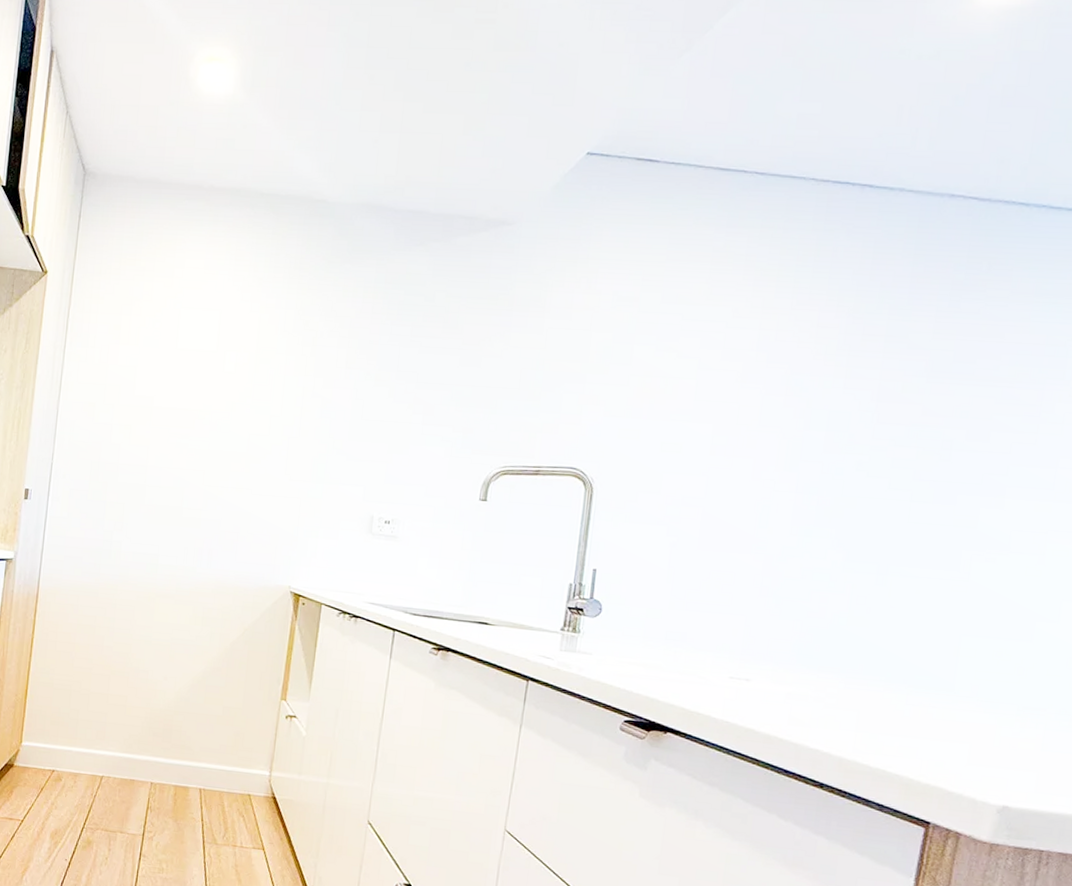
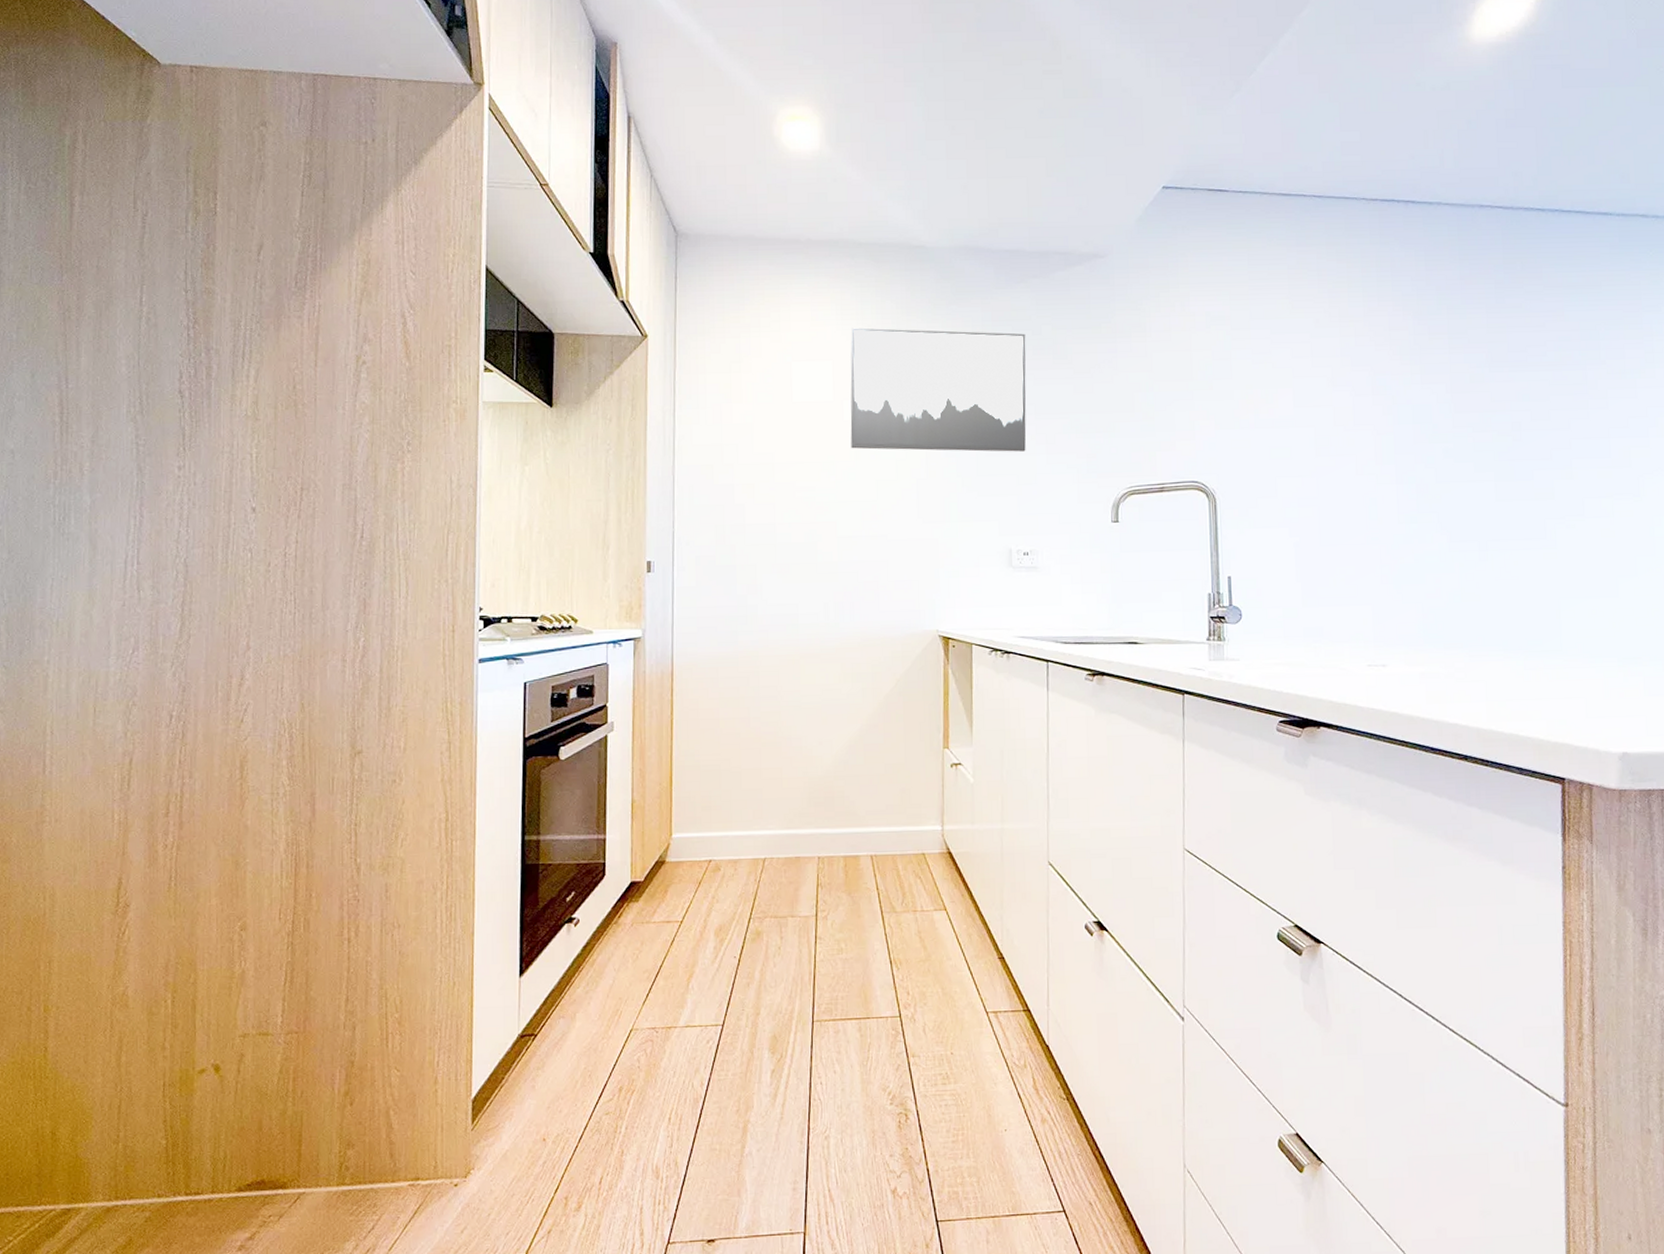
wall art: none [228,279,418,420] -> present [850,327,1026,452]

